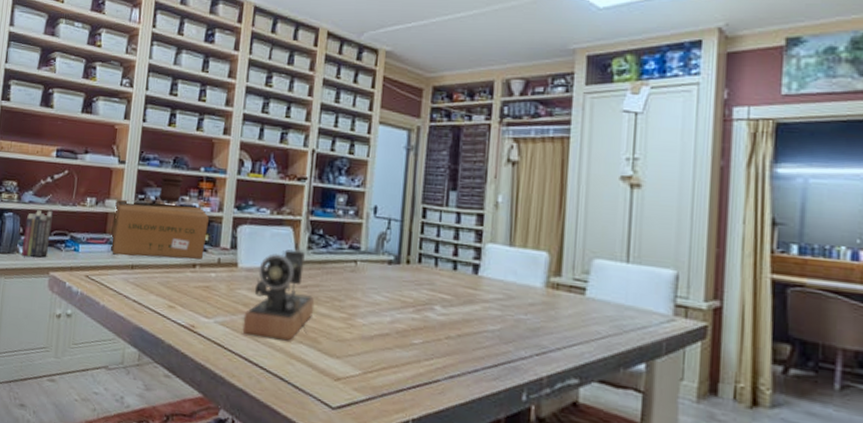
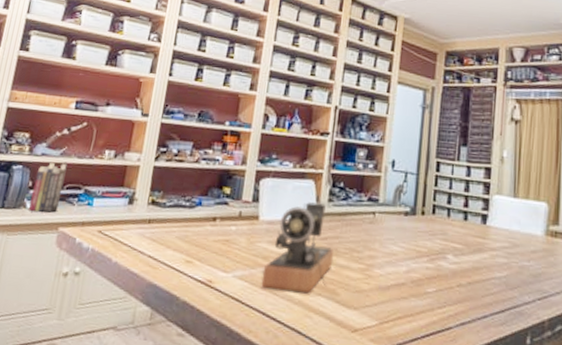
box: present [110,199,209,260] -> none [127,151,232,214]
jar: present [159,173,183,202] -> none [182,127,207,155]

